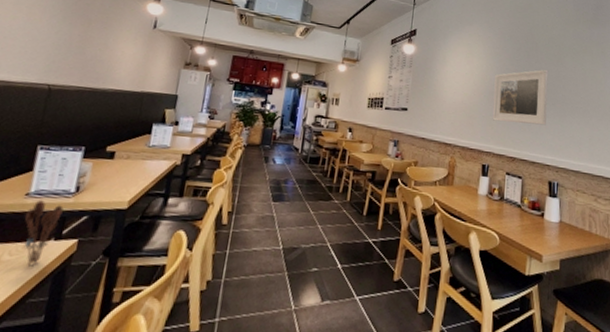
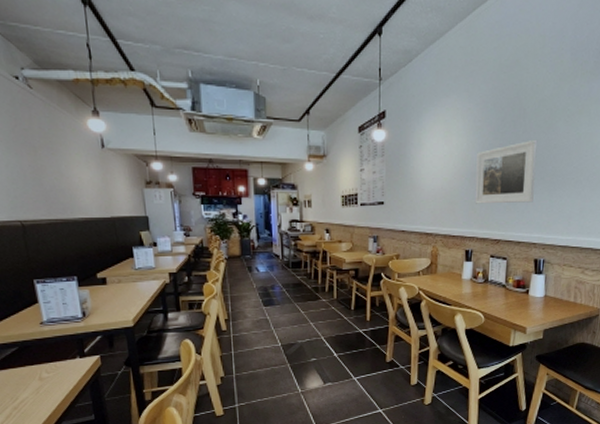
utensil holder: present [23,200,64,265] -> none [46,327,78,379]

